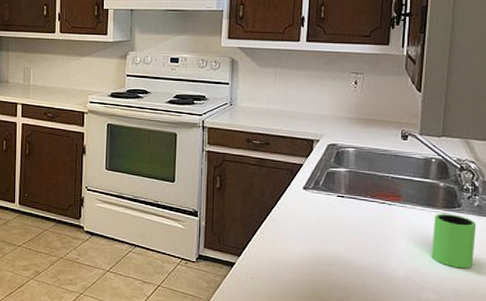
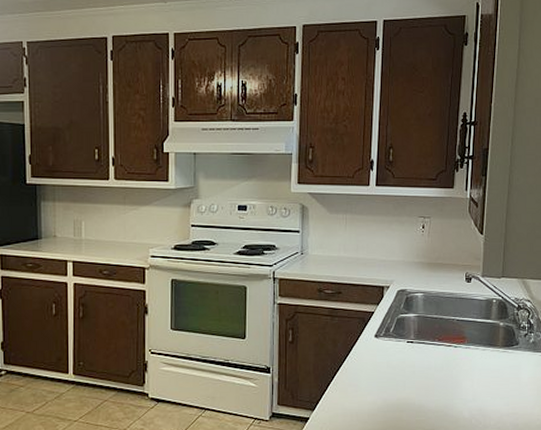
mug: present [431,213,477,269] -> none [493,352,532,404]

